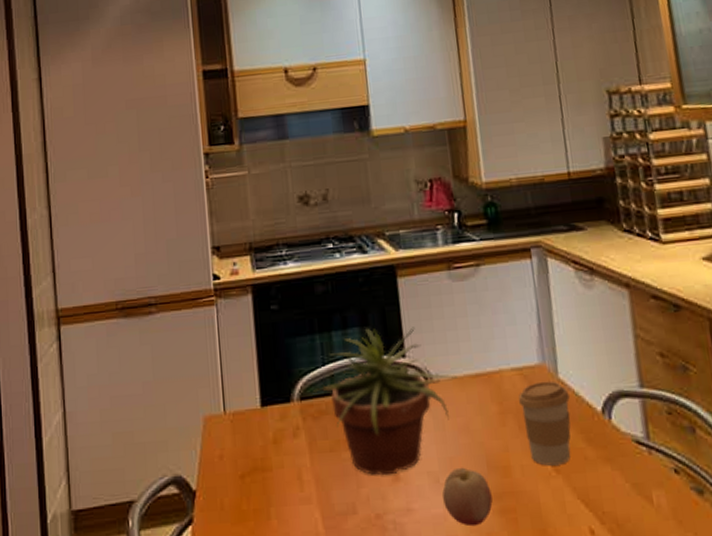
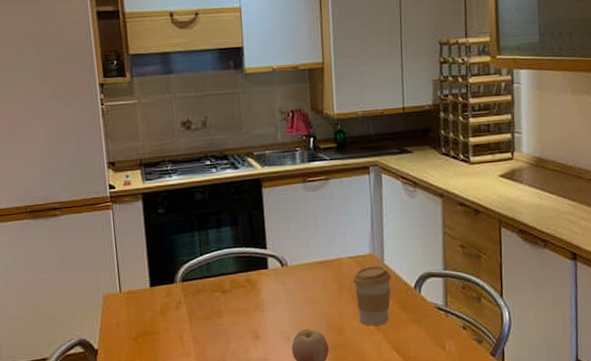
potted plant: present [312,327,458,476] -> none [192,226,307,336]

